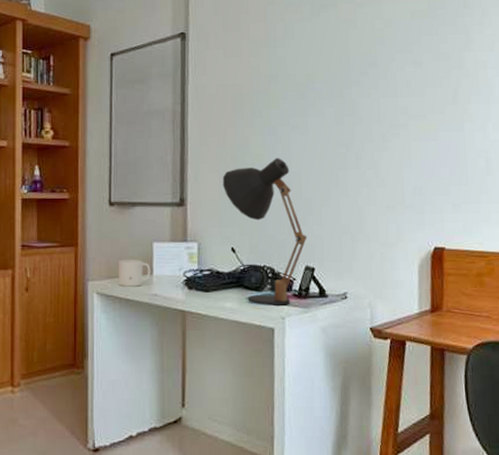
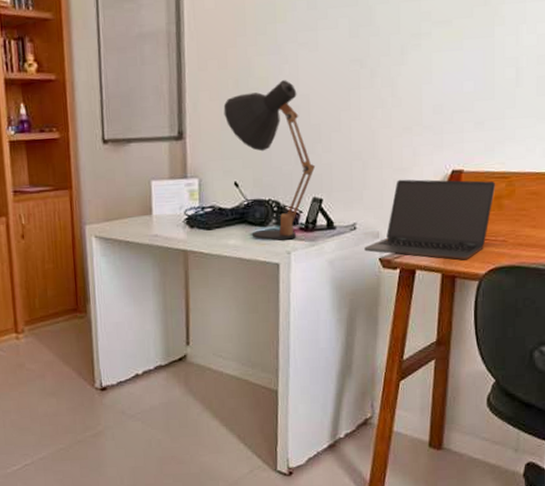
mug: present [117,259,151,287] -> none [115,199,151,229]
laptop: none [355,253,476,334] -> present [364,179,496,261]

